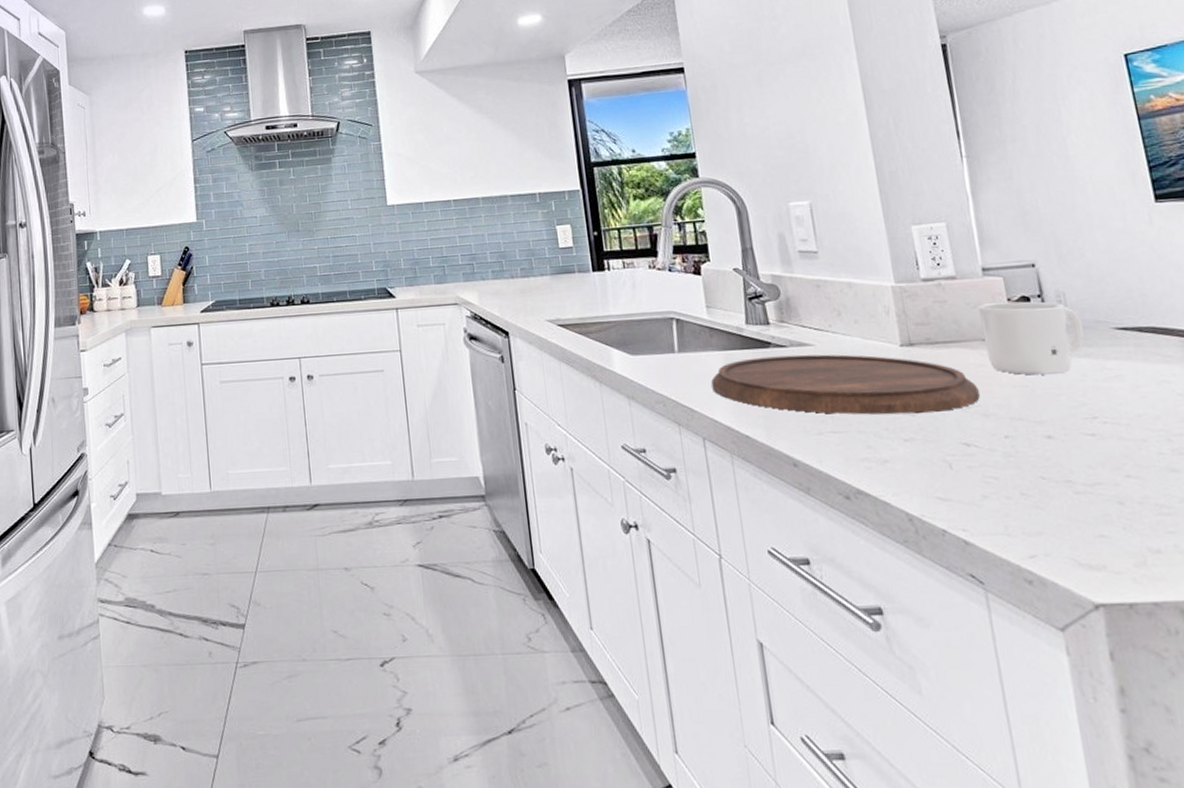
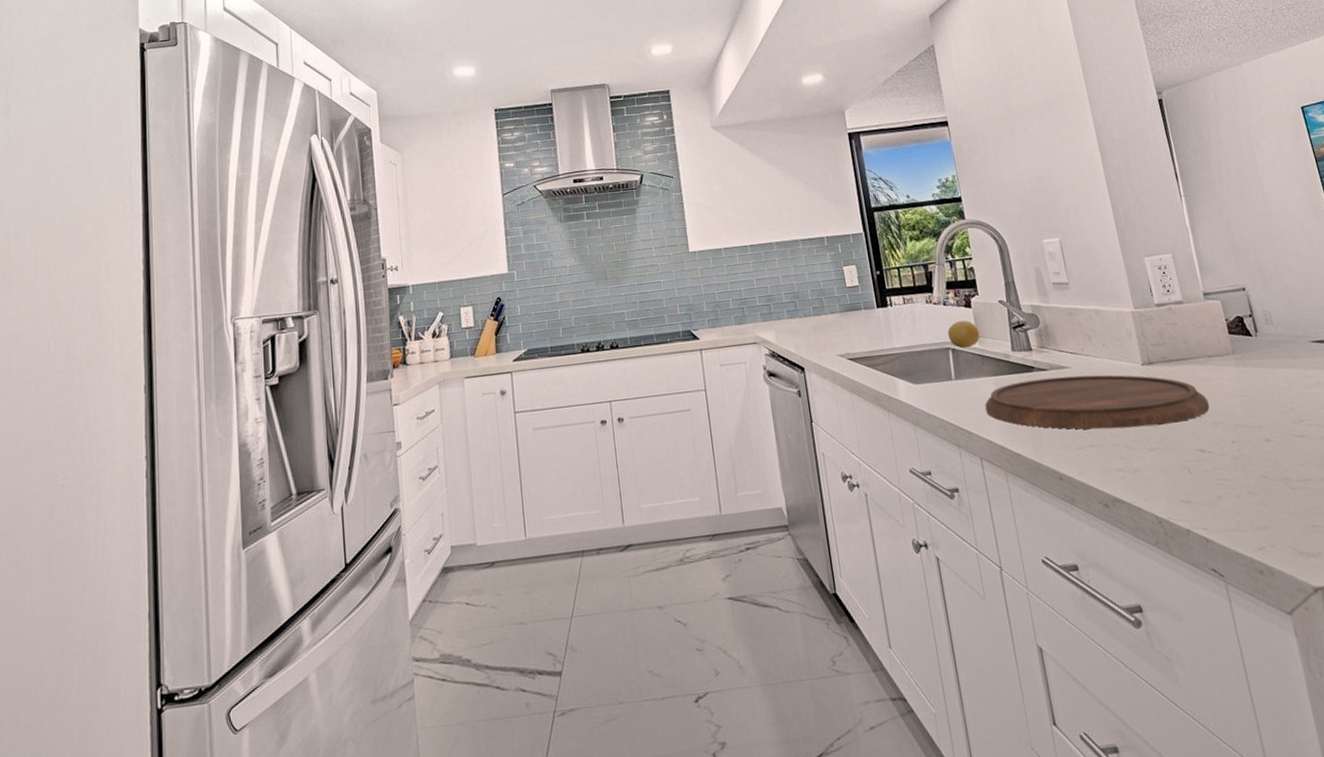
fruit: none [672,289,710,319] -> present [947,320,980,349]
mug: present [978,301,1085,375] -> none [1202,320,1289,386]

